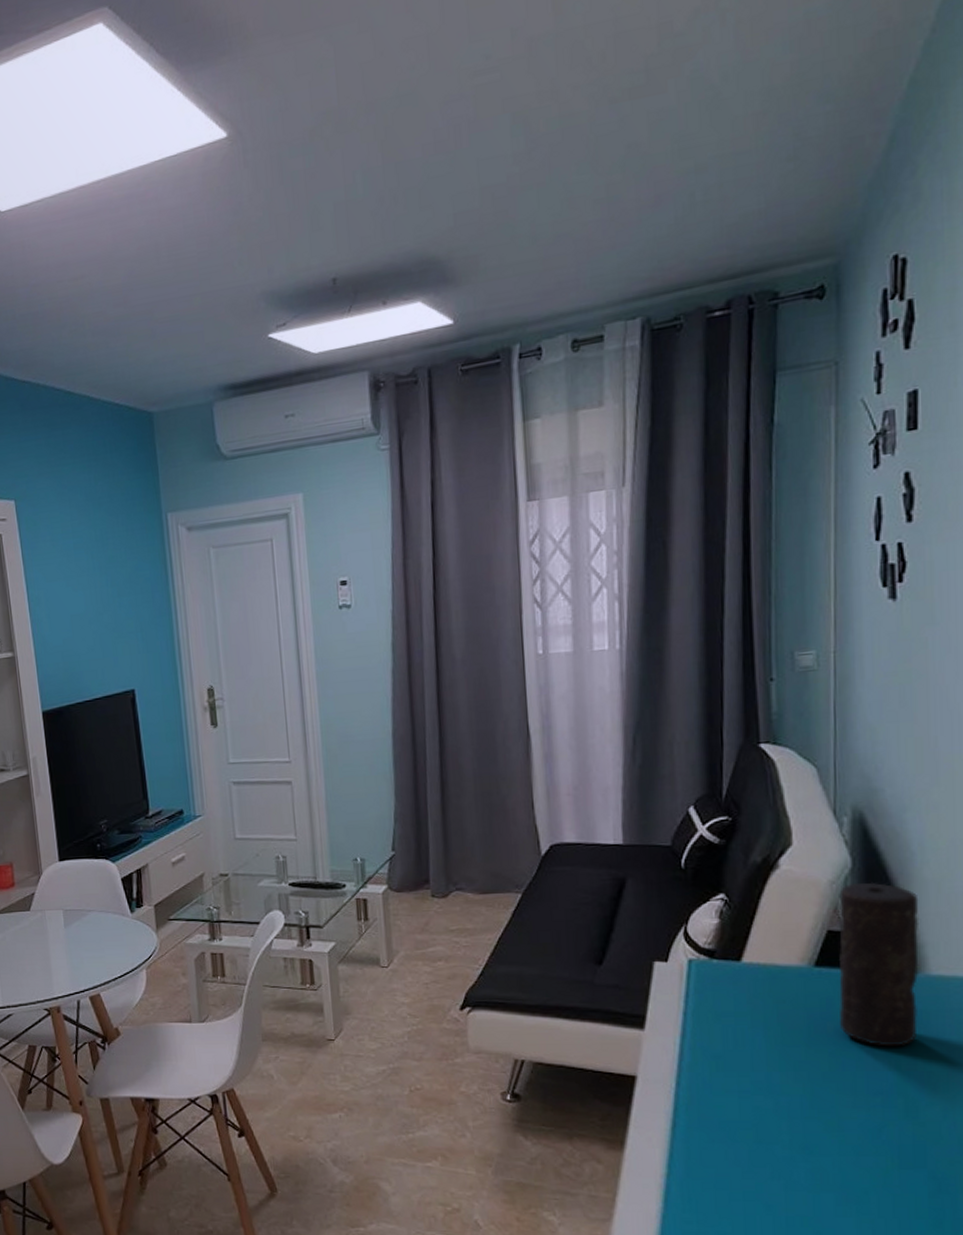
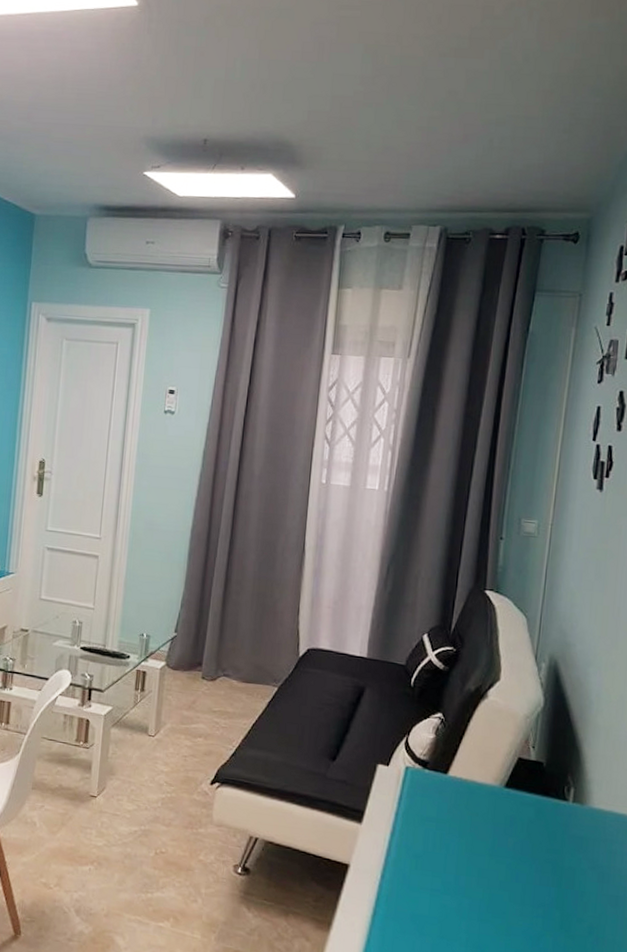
candle: present [838,882,920,1047] -> none [518,720,591,867]

